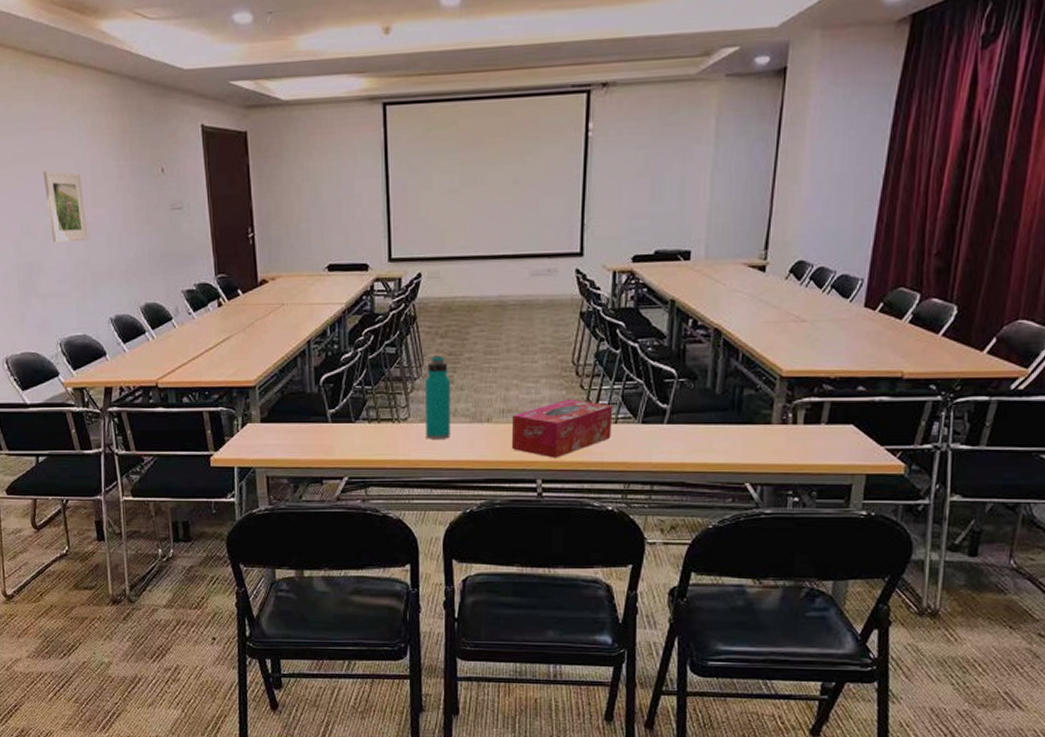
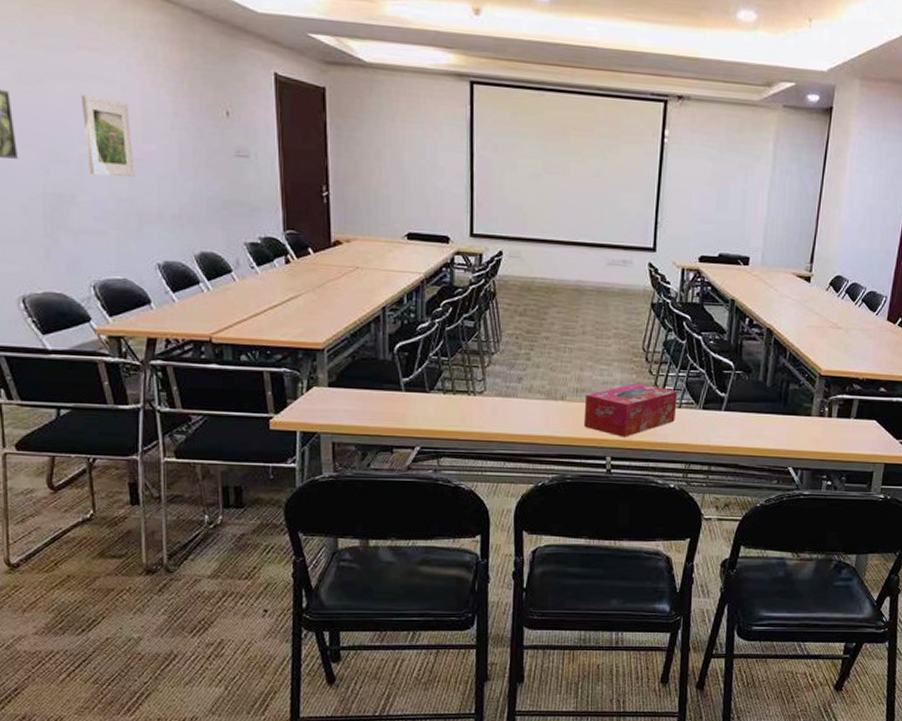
water bottle: present [425,355,451,439] -> none [501,332,528,414]

